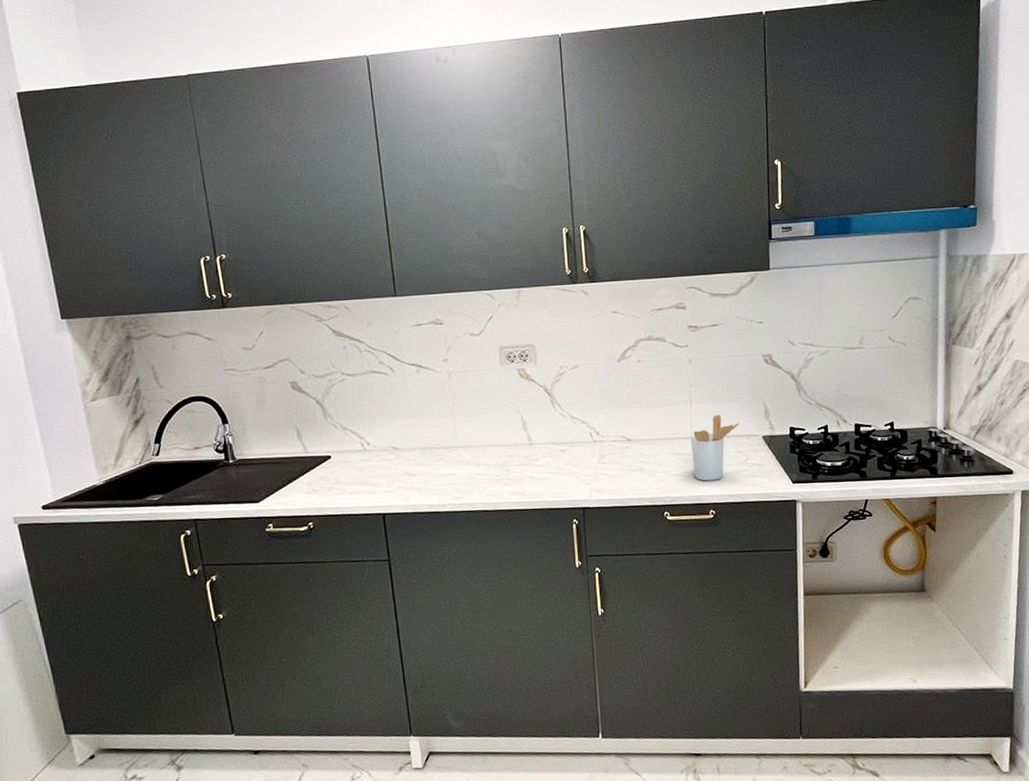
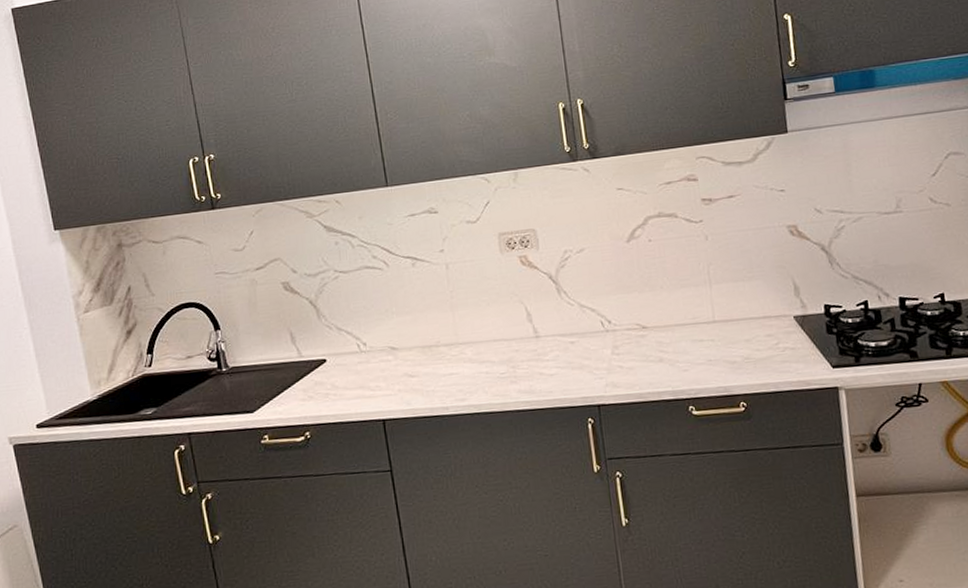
utensil holder: present [690,415,740,481] -> none [712,294,767,370]

